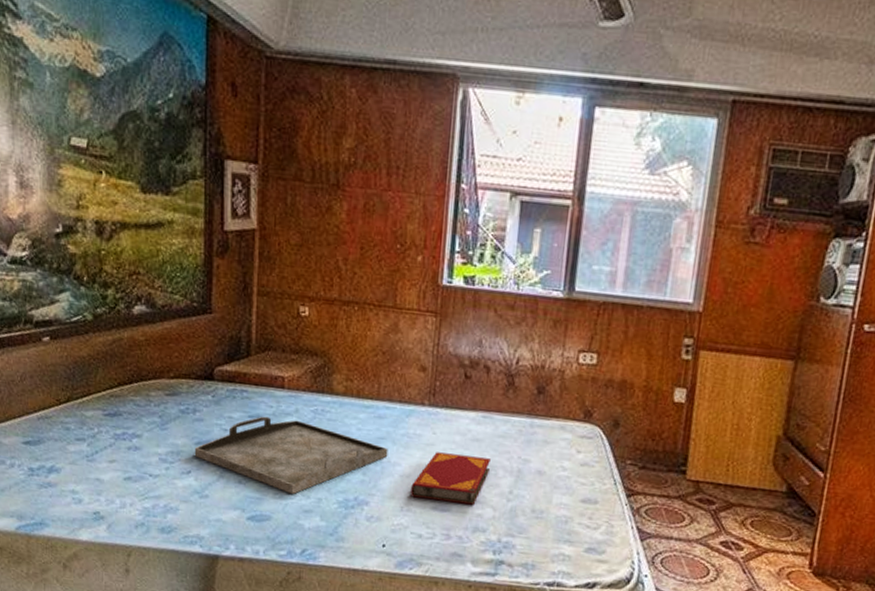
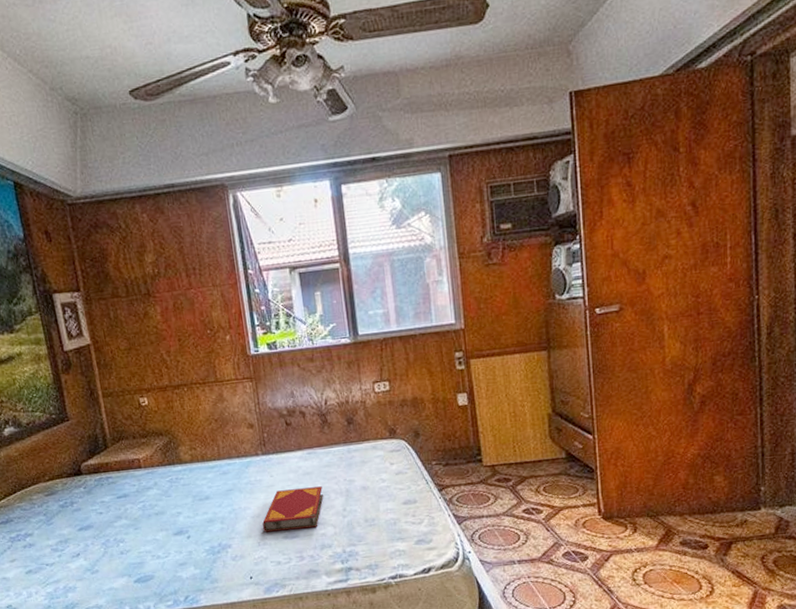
serving tray: present [194,416,388,495] -> none [78,491,238,554]

